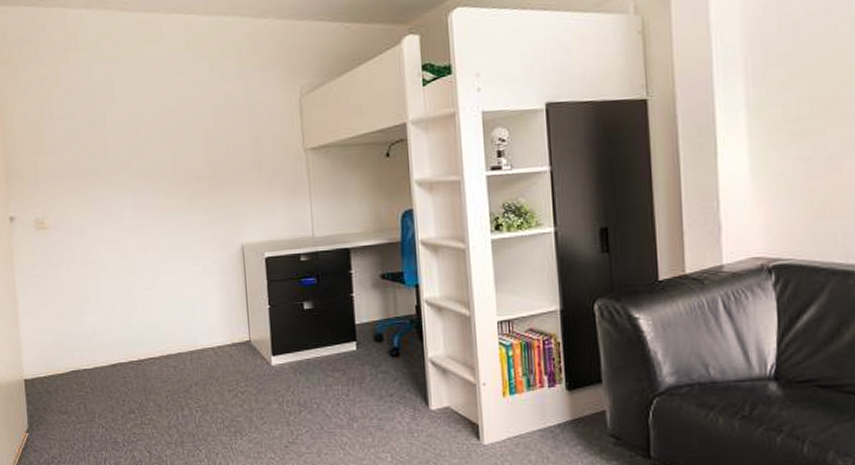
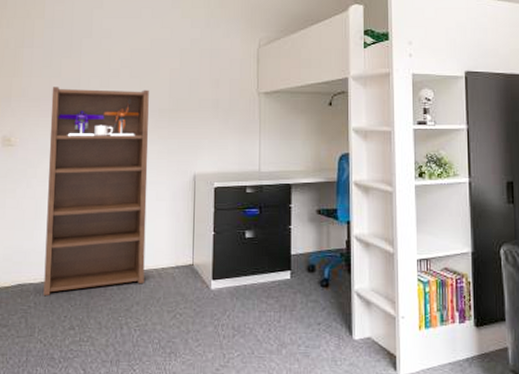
bookshelf: none [79,156,201,380] -> present [43,87,149,295]

